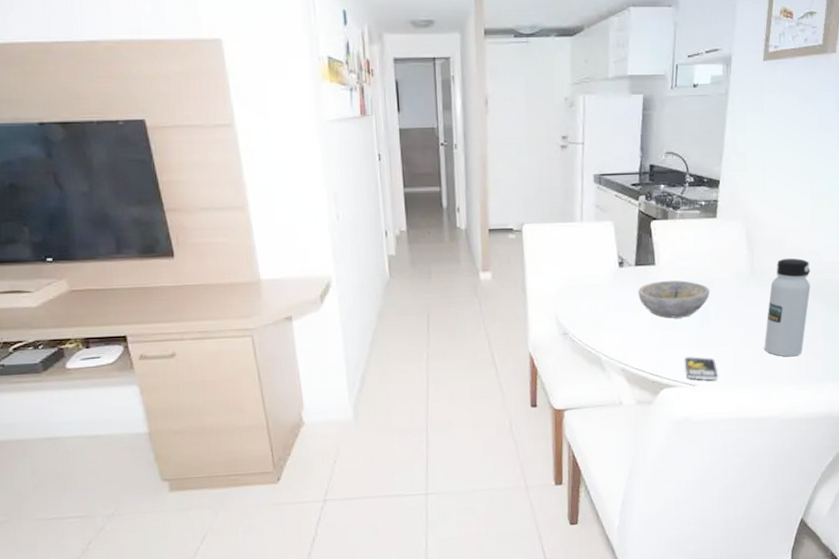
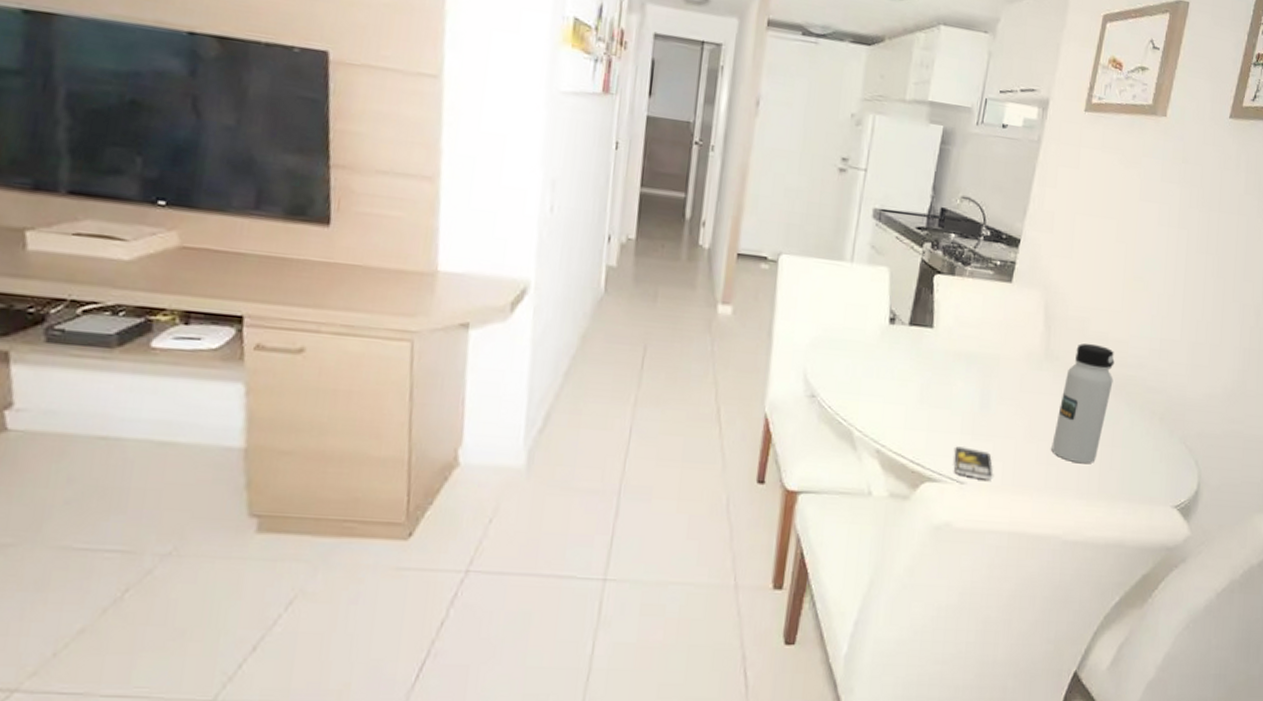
bowl: present [638,280,710,319] -> none [908,348,995,397]

